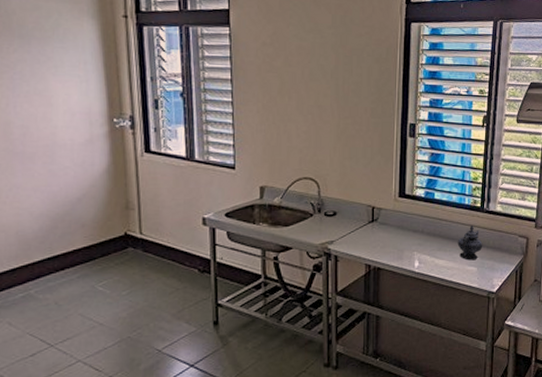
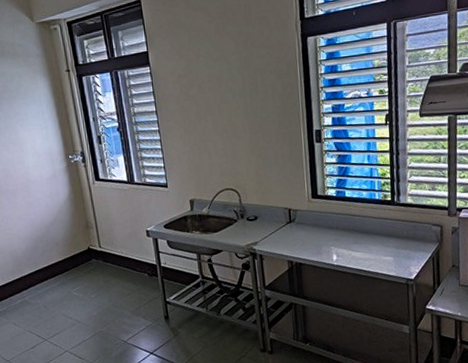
teapot: present [457,224,483,261] -> none [371,217,397,251]

